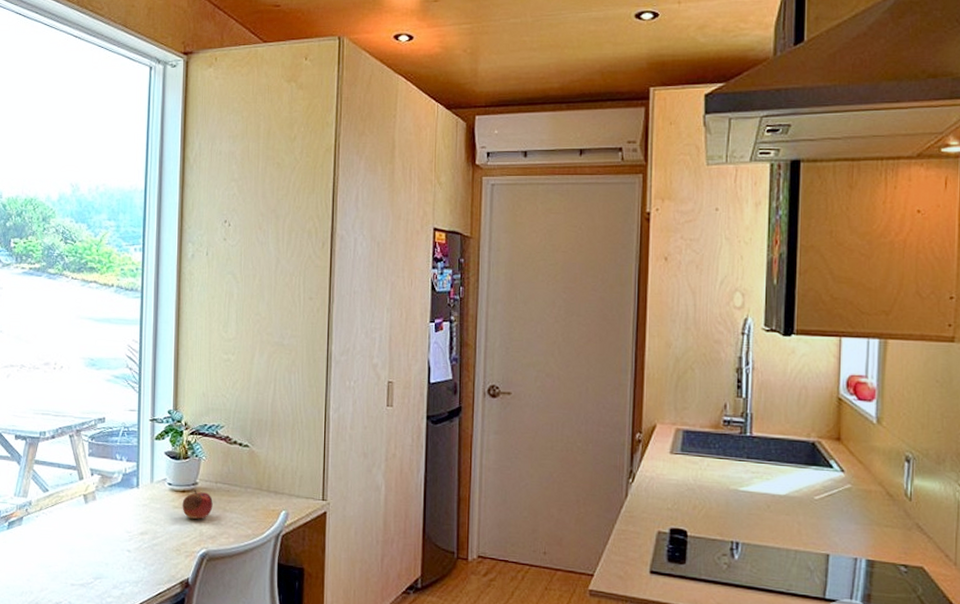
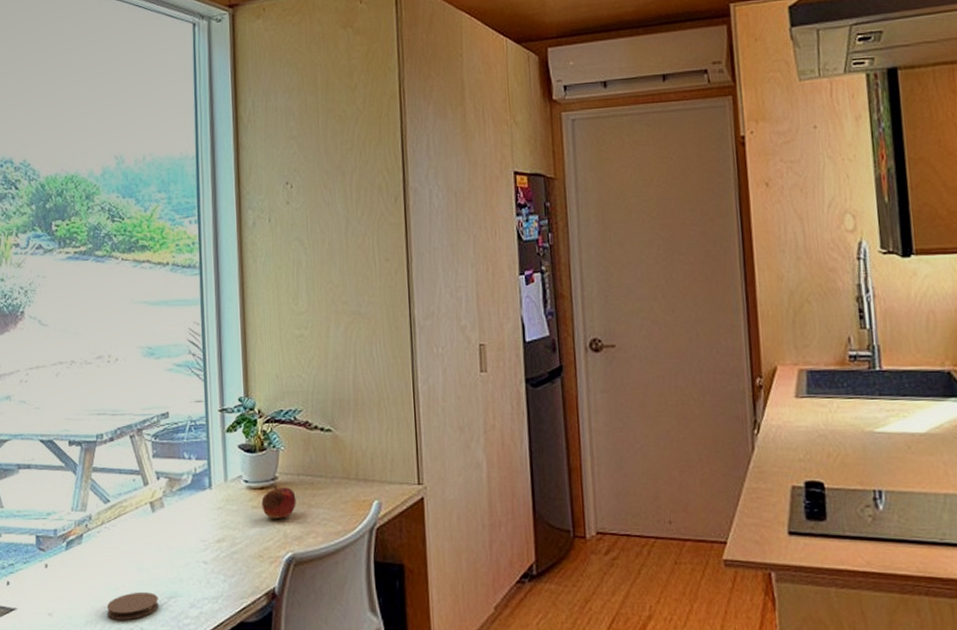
coaster: none [40,571,86,594] -> present [106,591,159,620]

